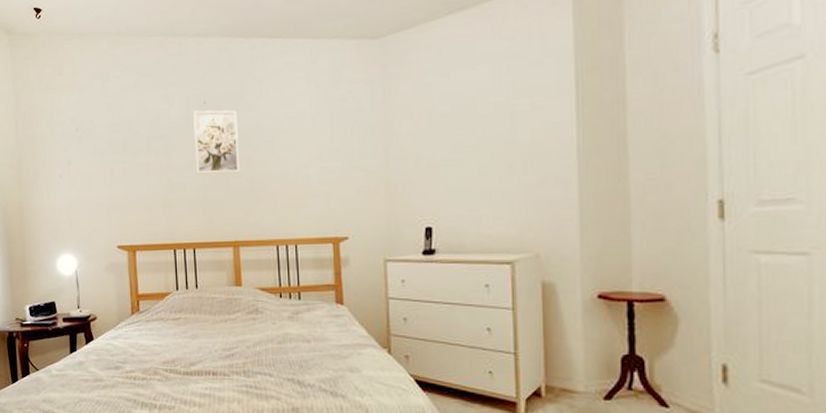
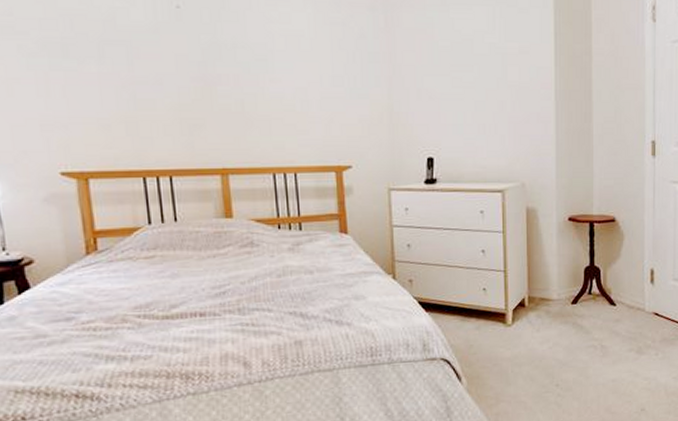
wall art: present [193,110,240,174] -> none [163,14,227,93]

